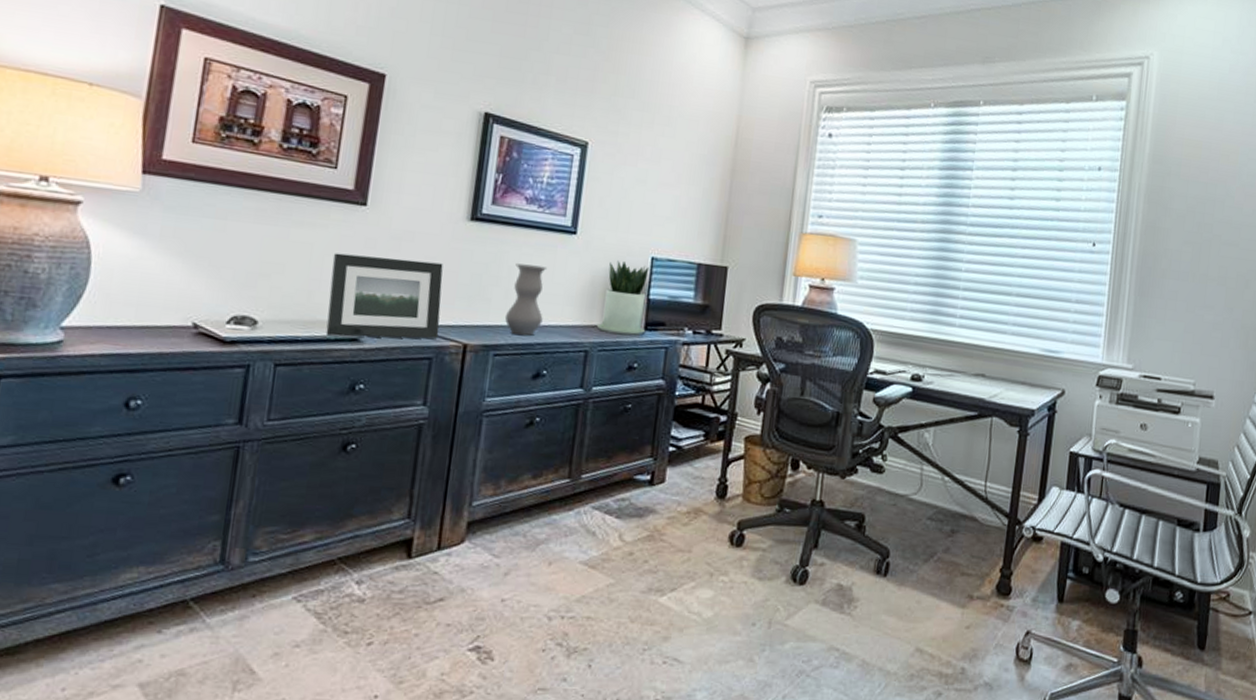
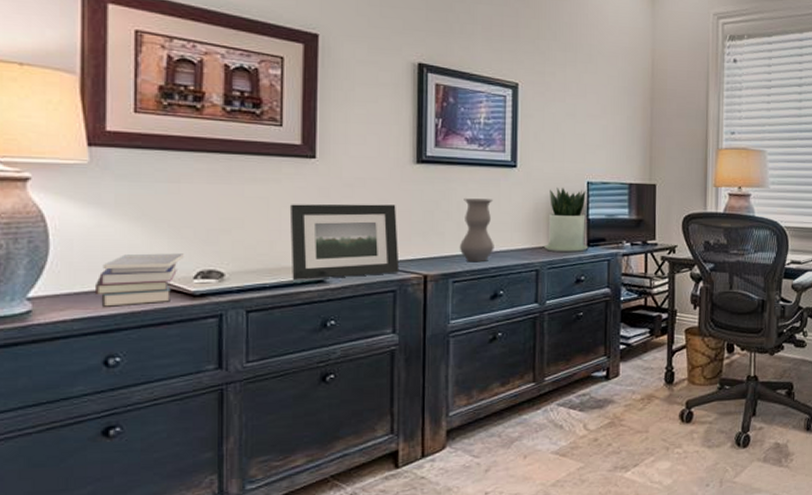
books: none [127,290,220,346] -> present [96,253,184,307]

